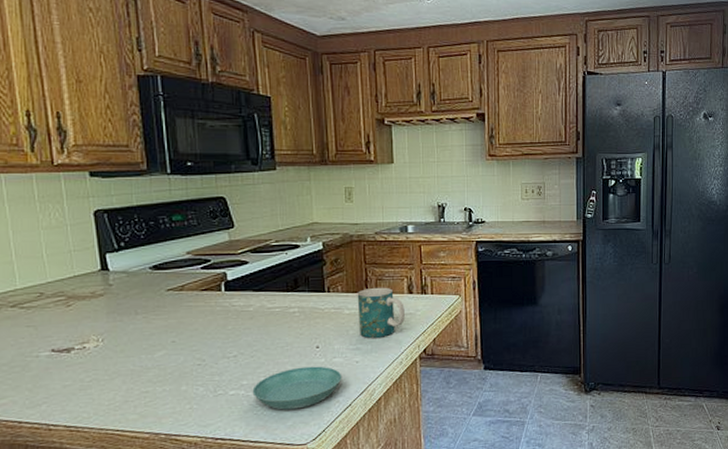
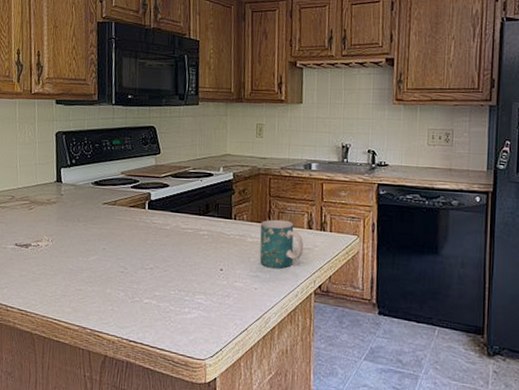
saucer: present [252,366,342,410] -> none [163,286,241,326]

